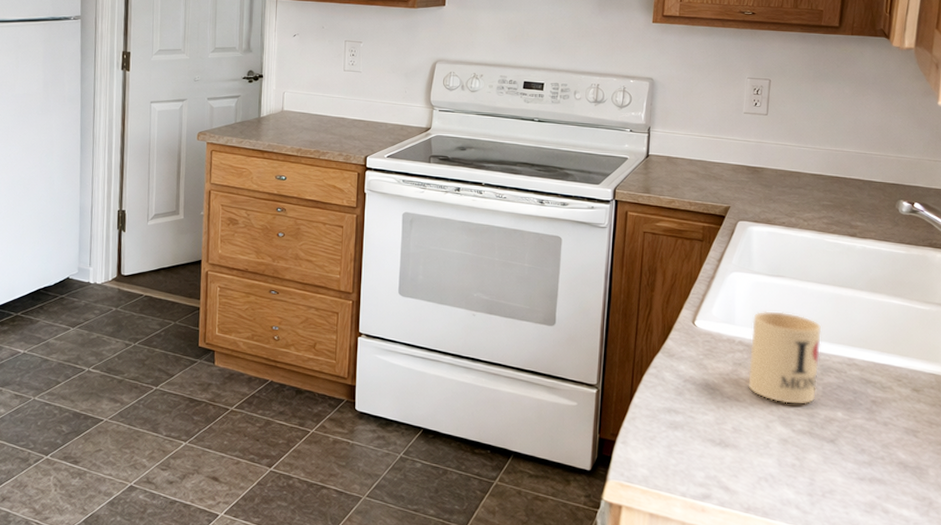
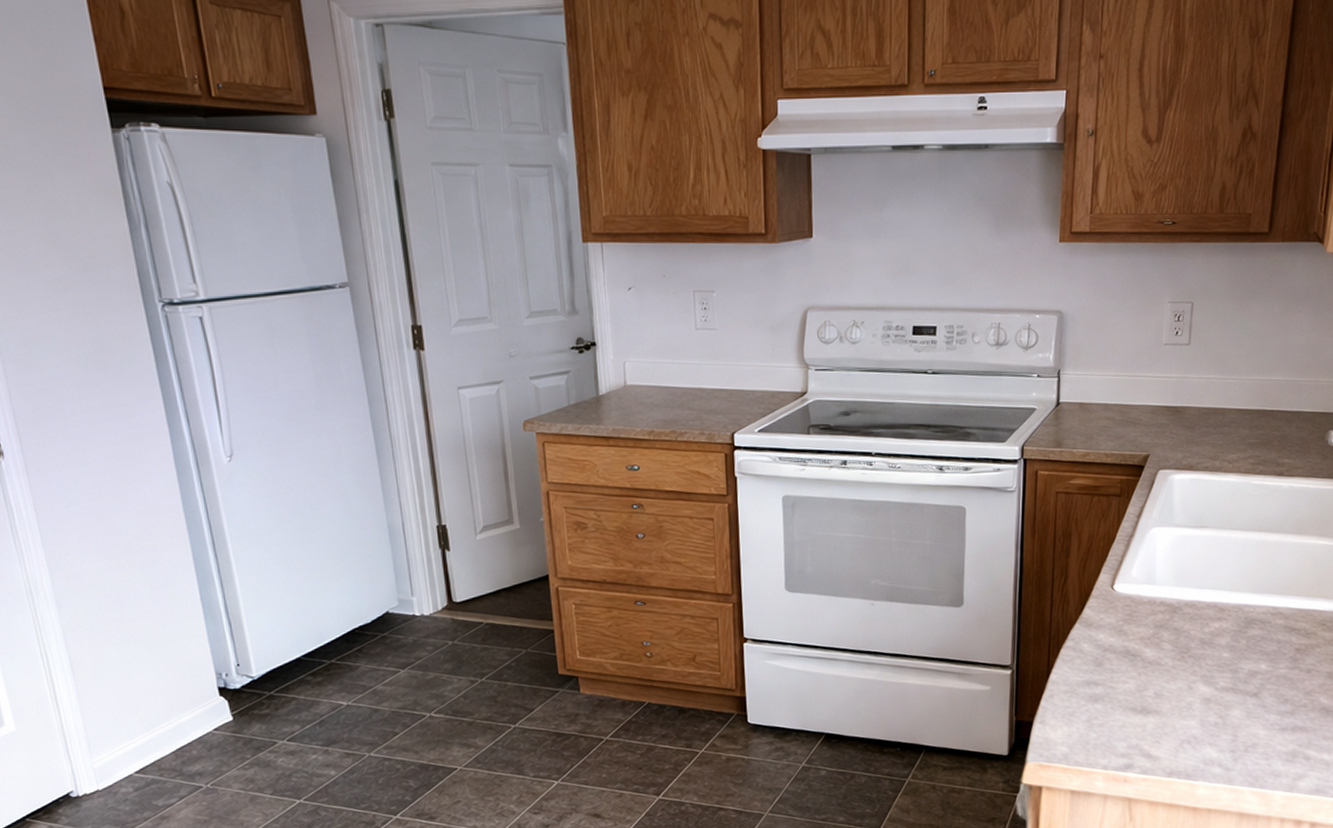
mug: present [748,311,822,405] -> none [1170,565,1246,662]

